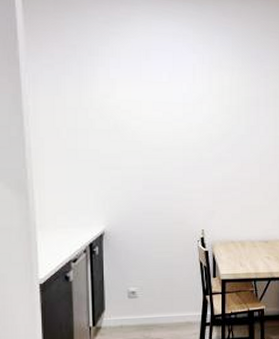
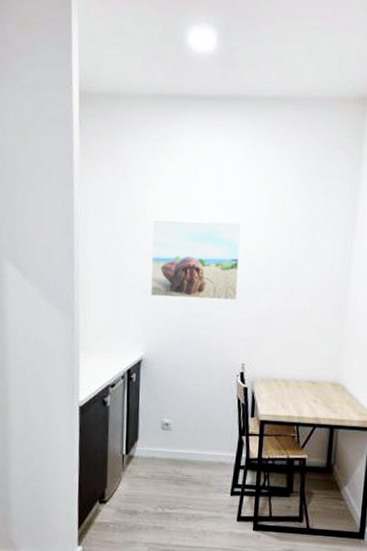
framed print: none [106,97,194,173] -> present [150,219,241,301]

